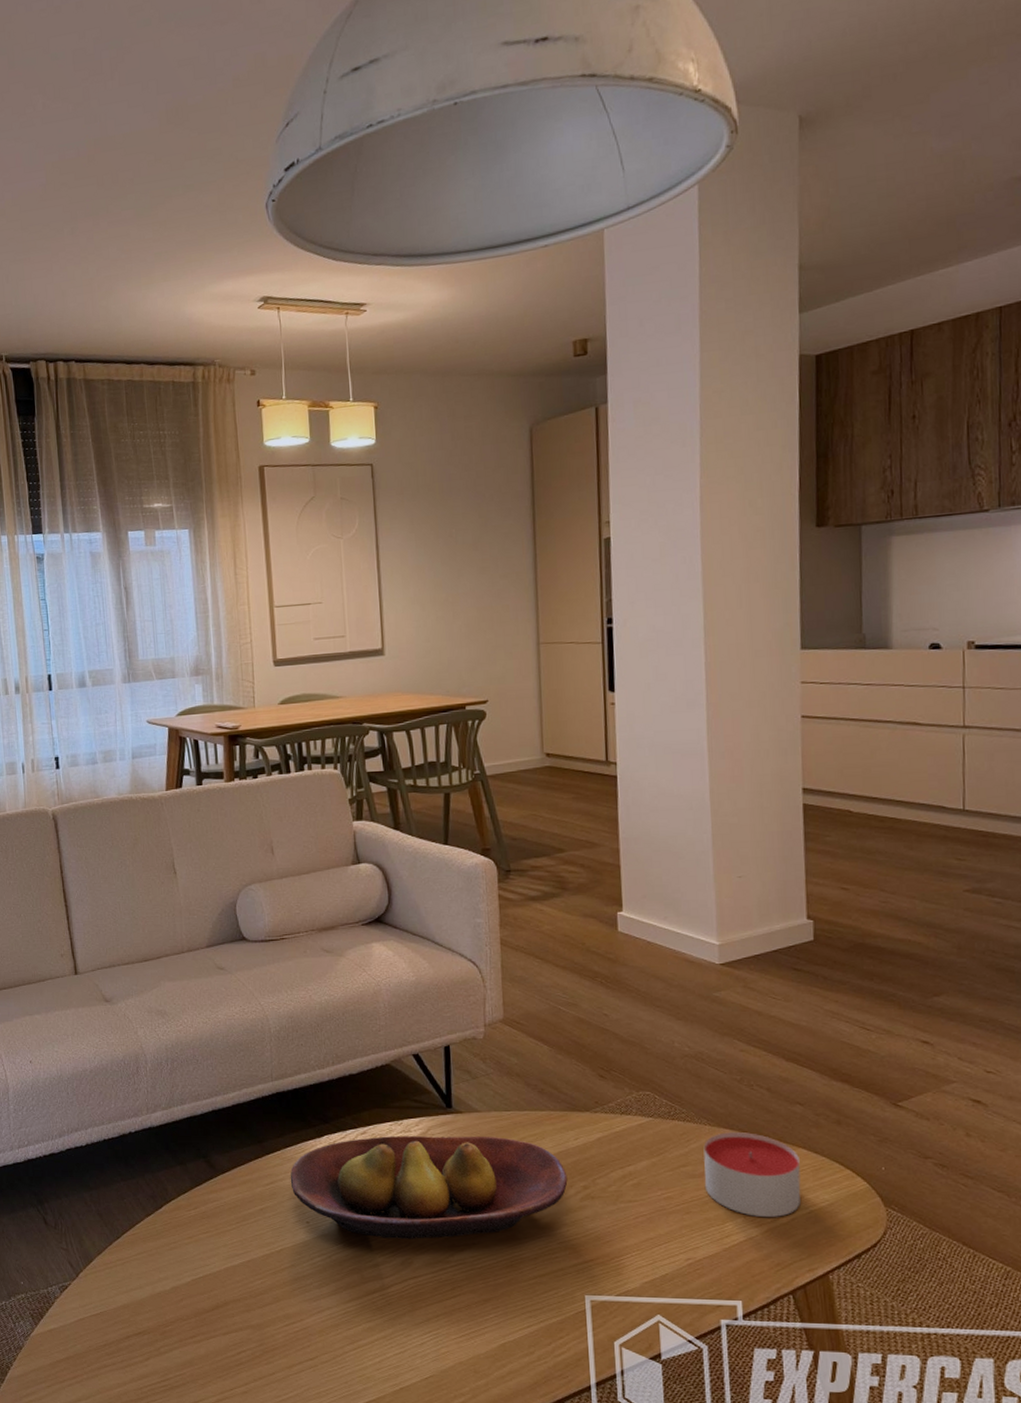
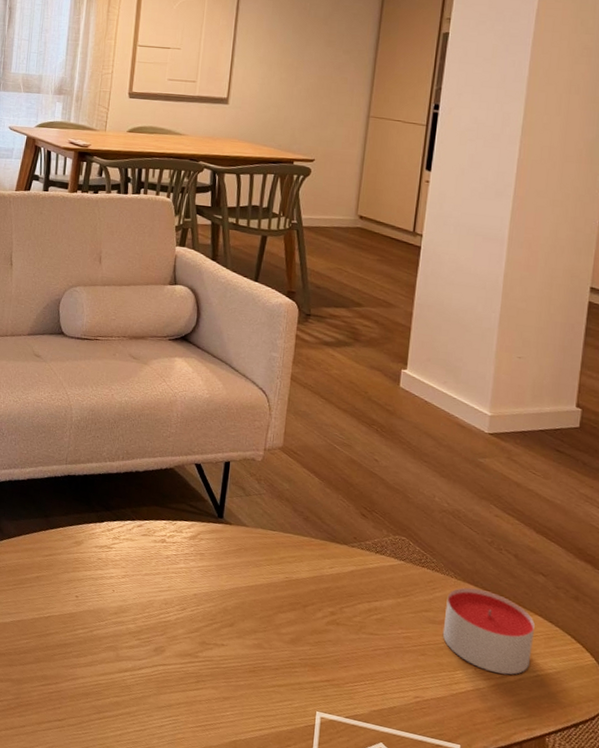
fruit bowl: present [290,1136,568,1239] -> none [67,529,318,639]

